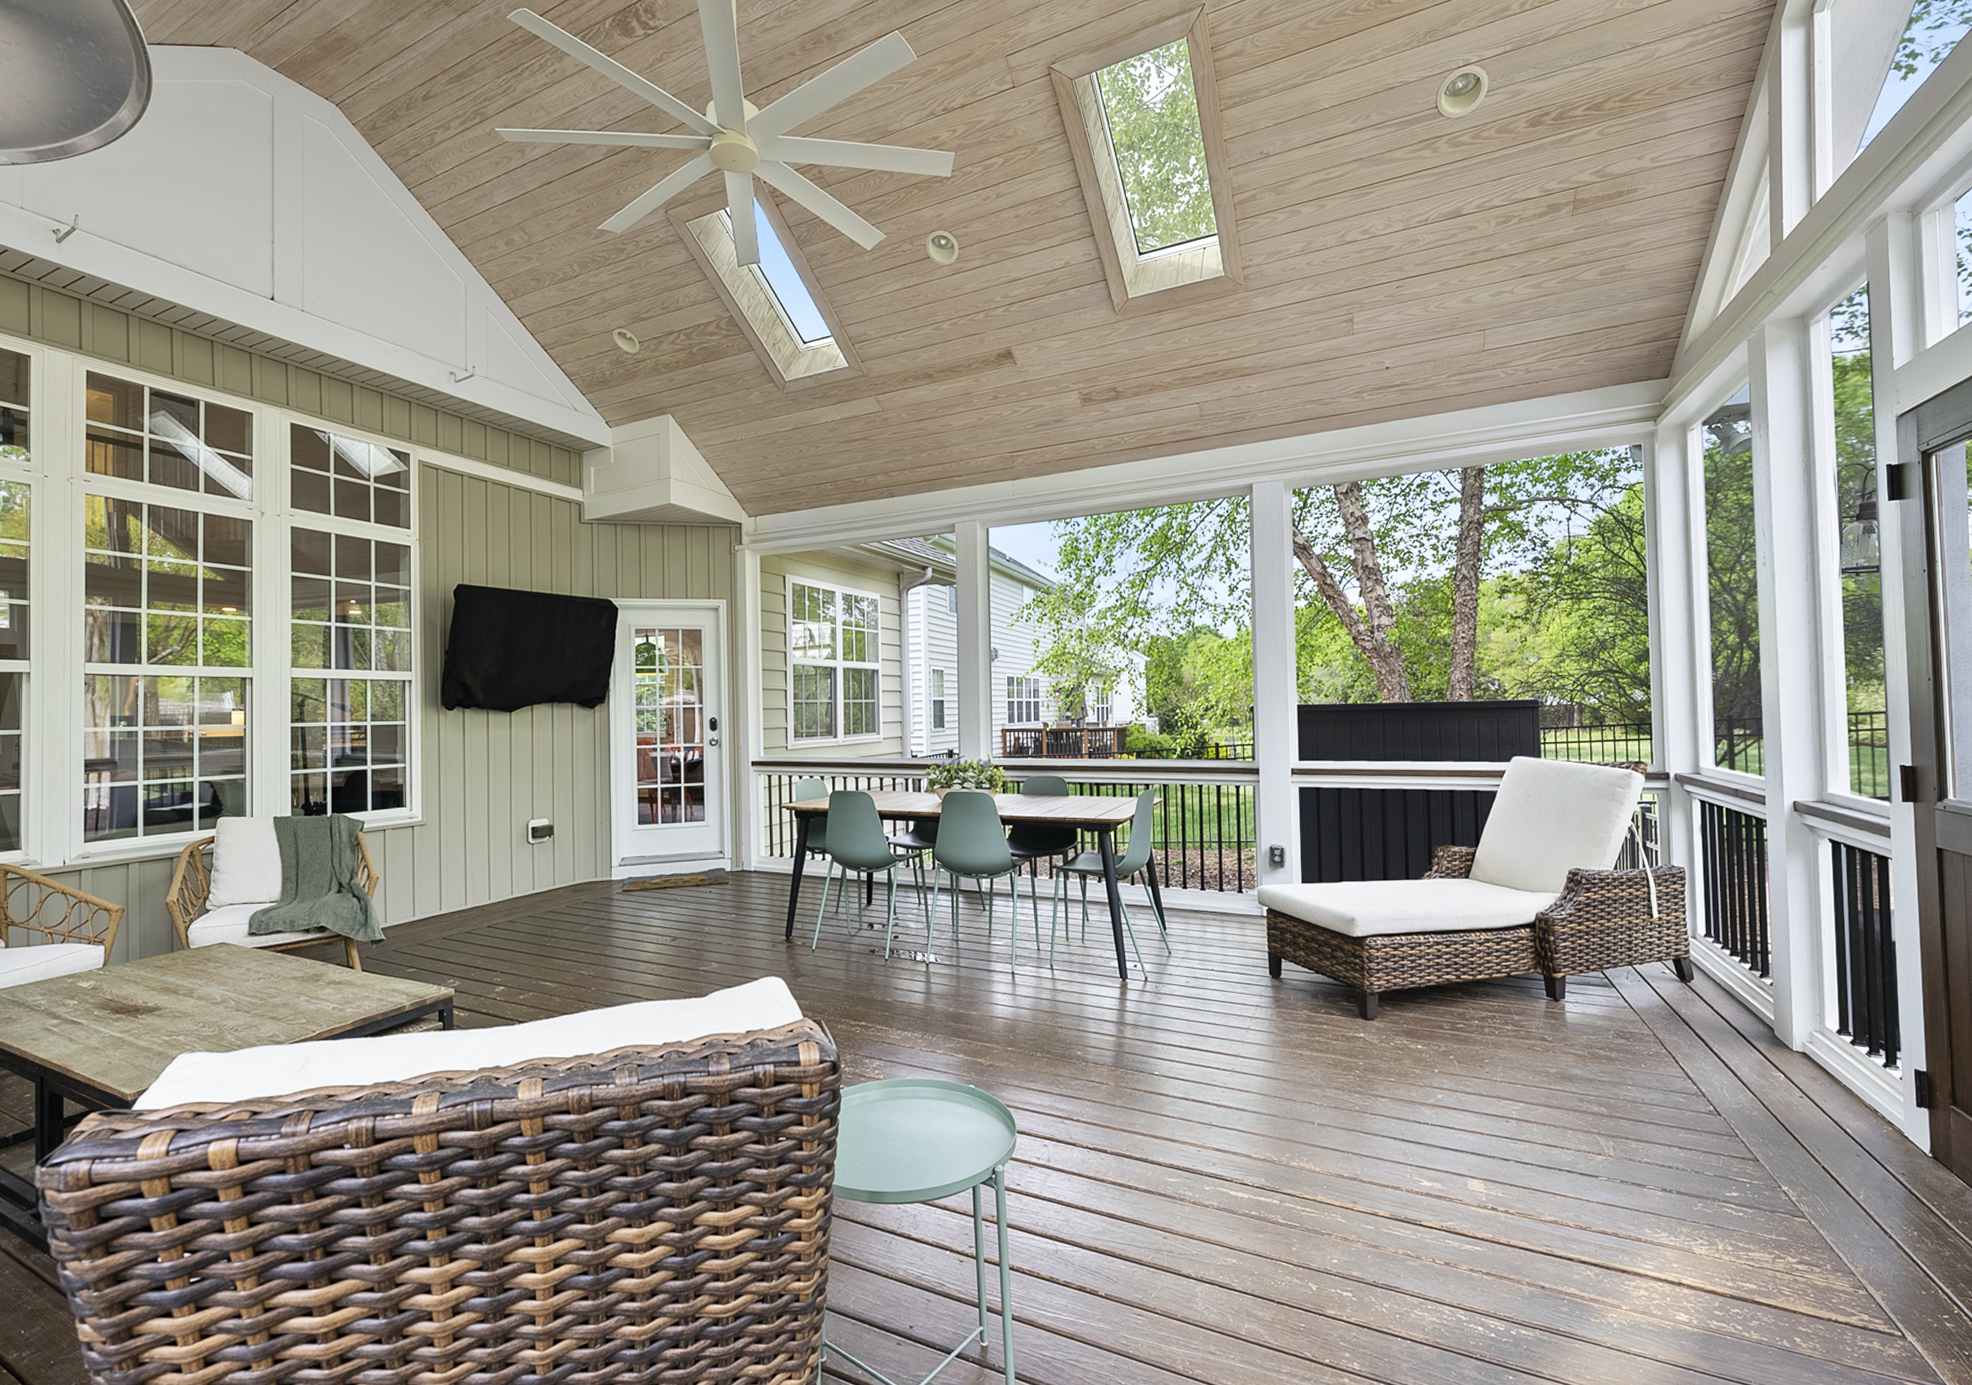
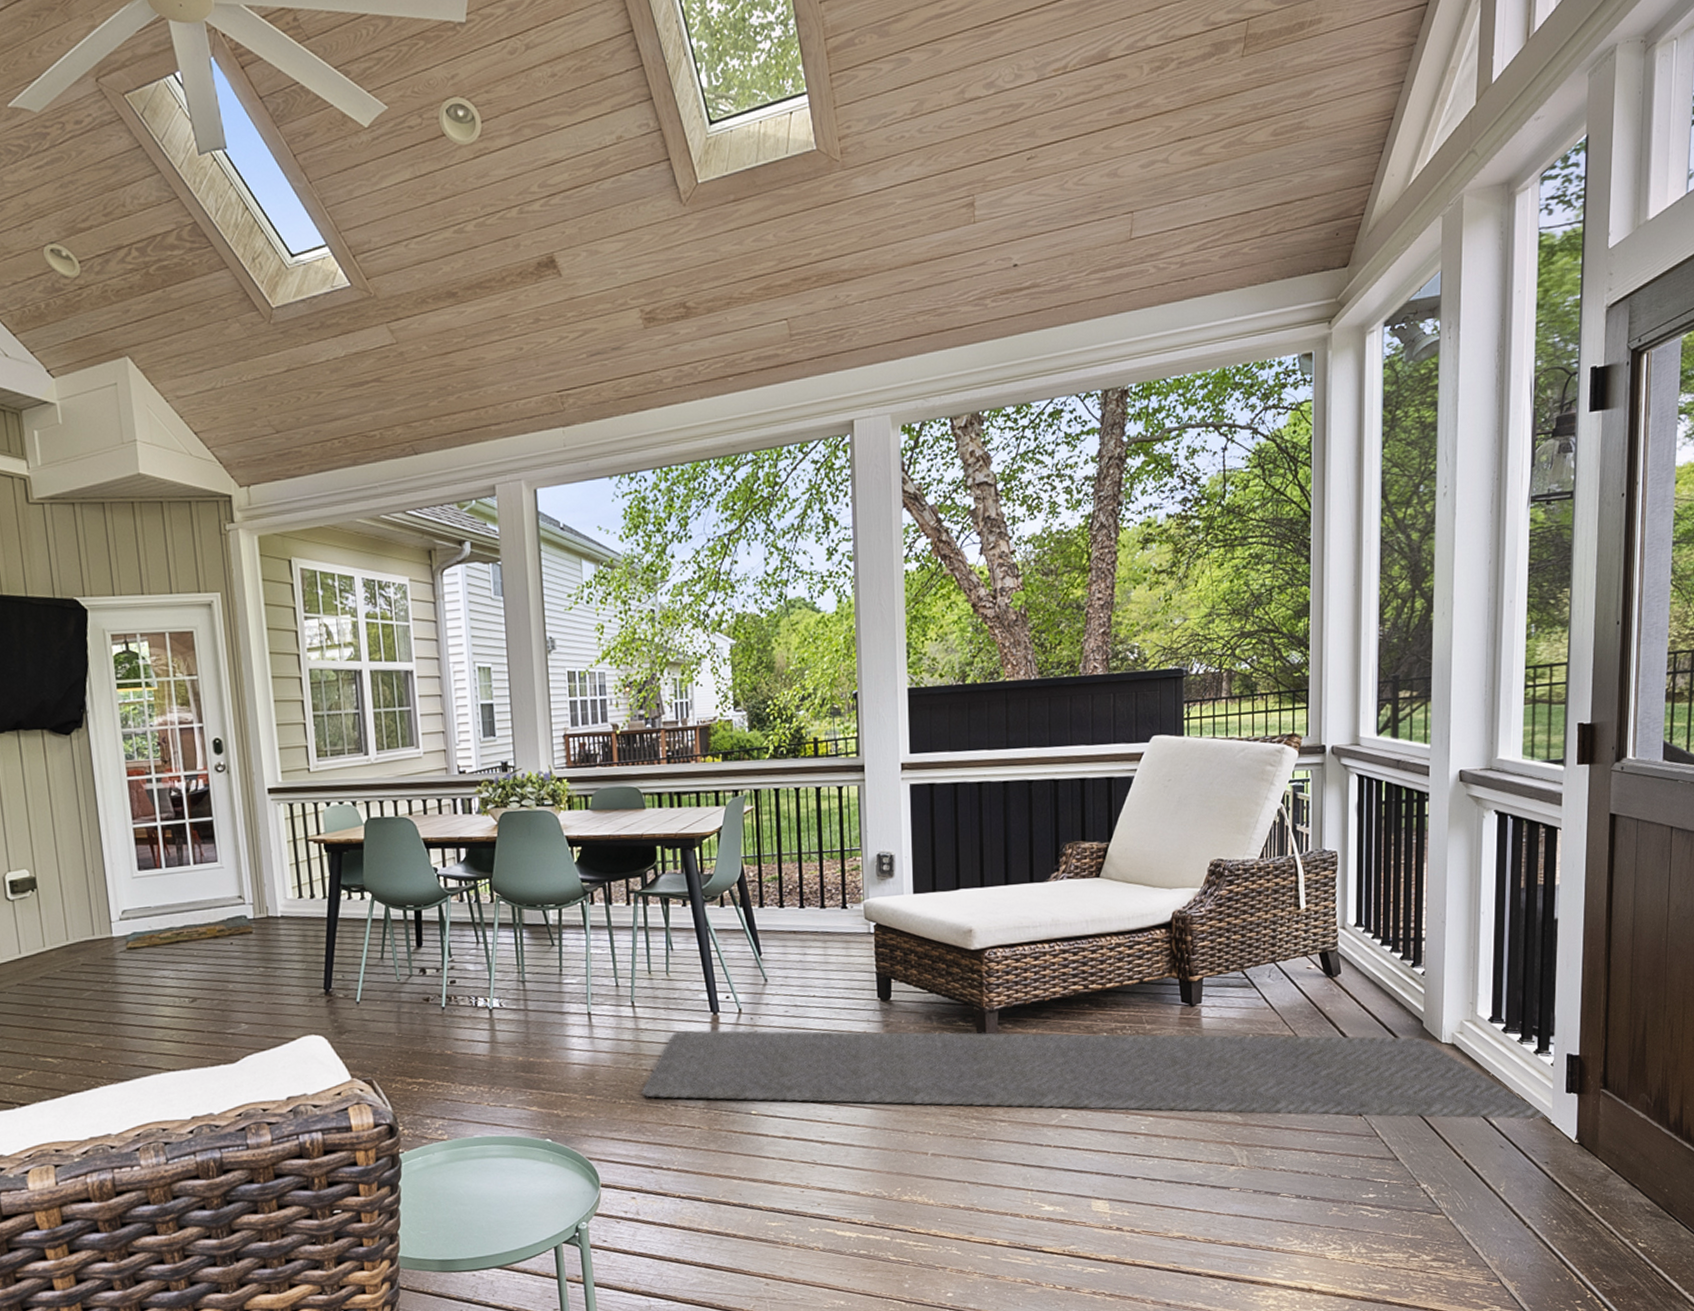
rug: none [1056,993,1898,1131] -> present [641,1030,1545,1120]

